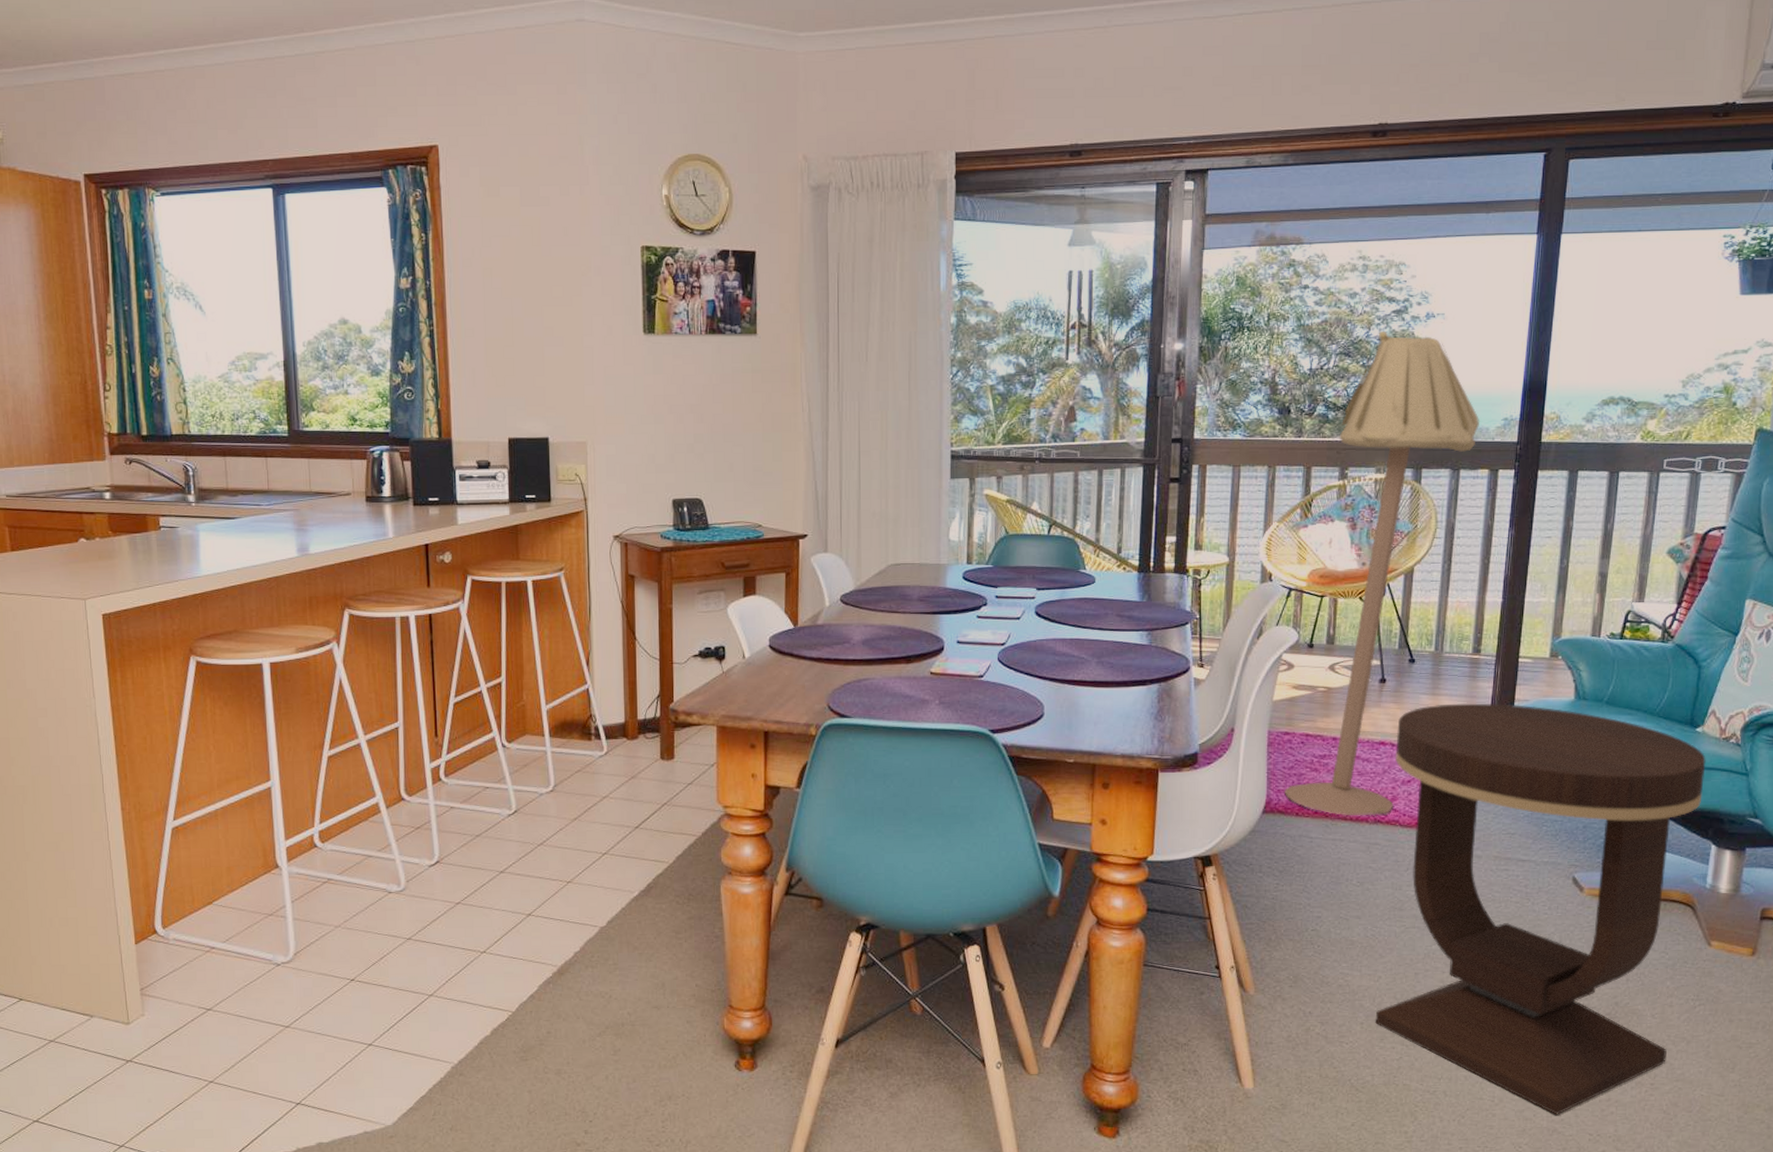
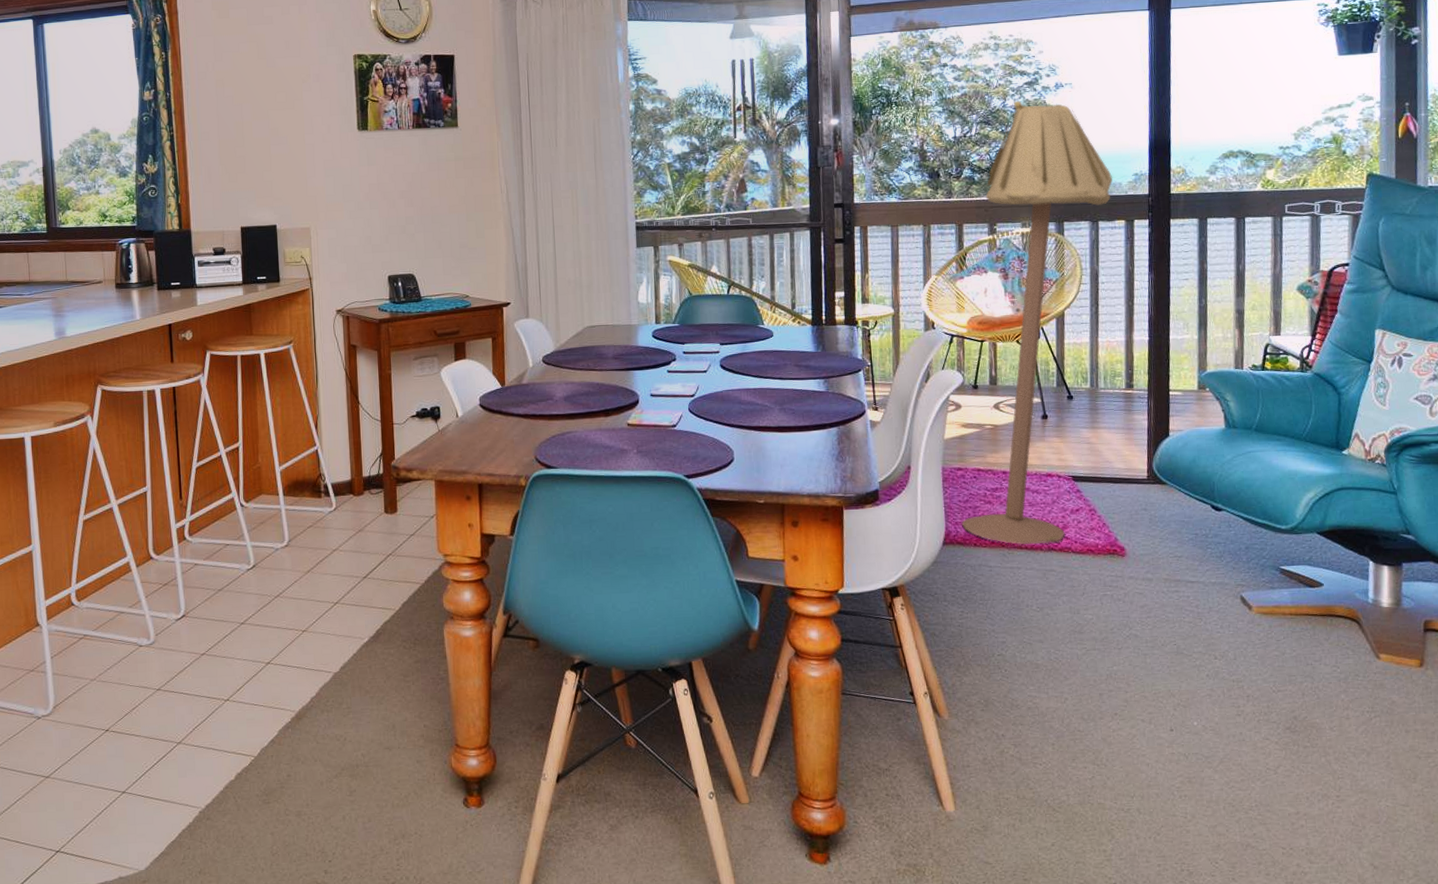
side table: present [1375,703,1706,1115] -> none [1061,434,1356,830]

